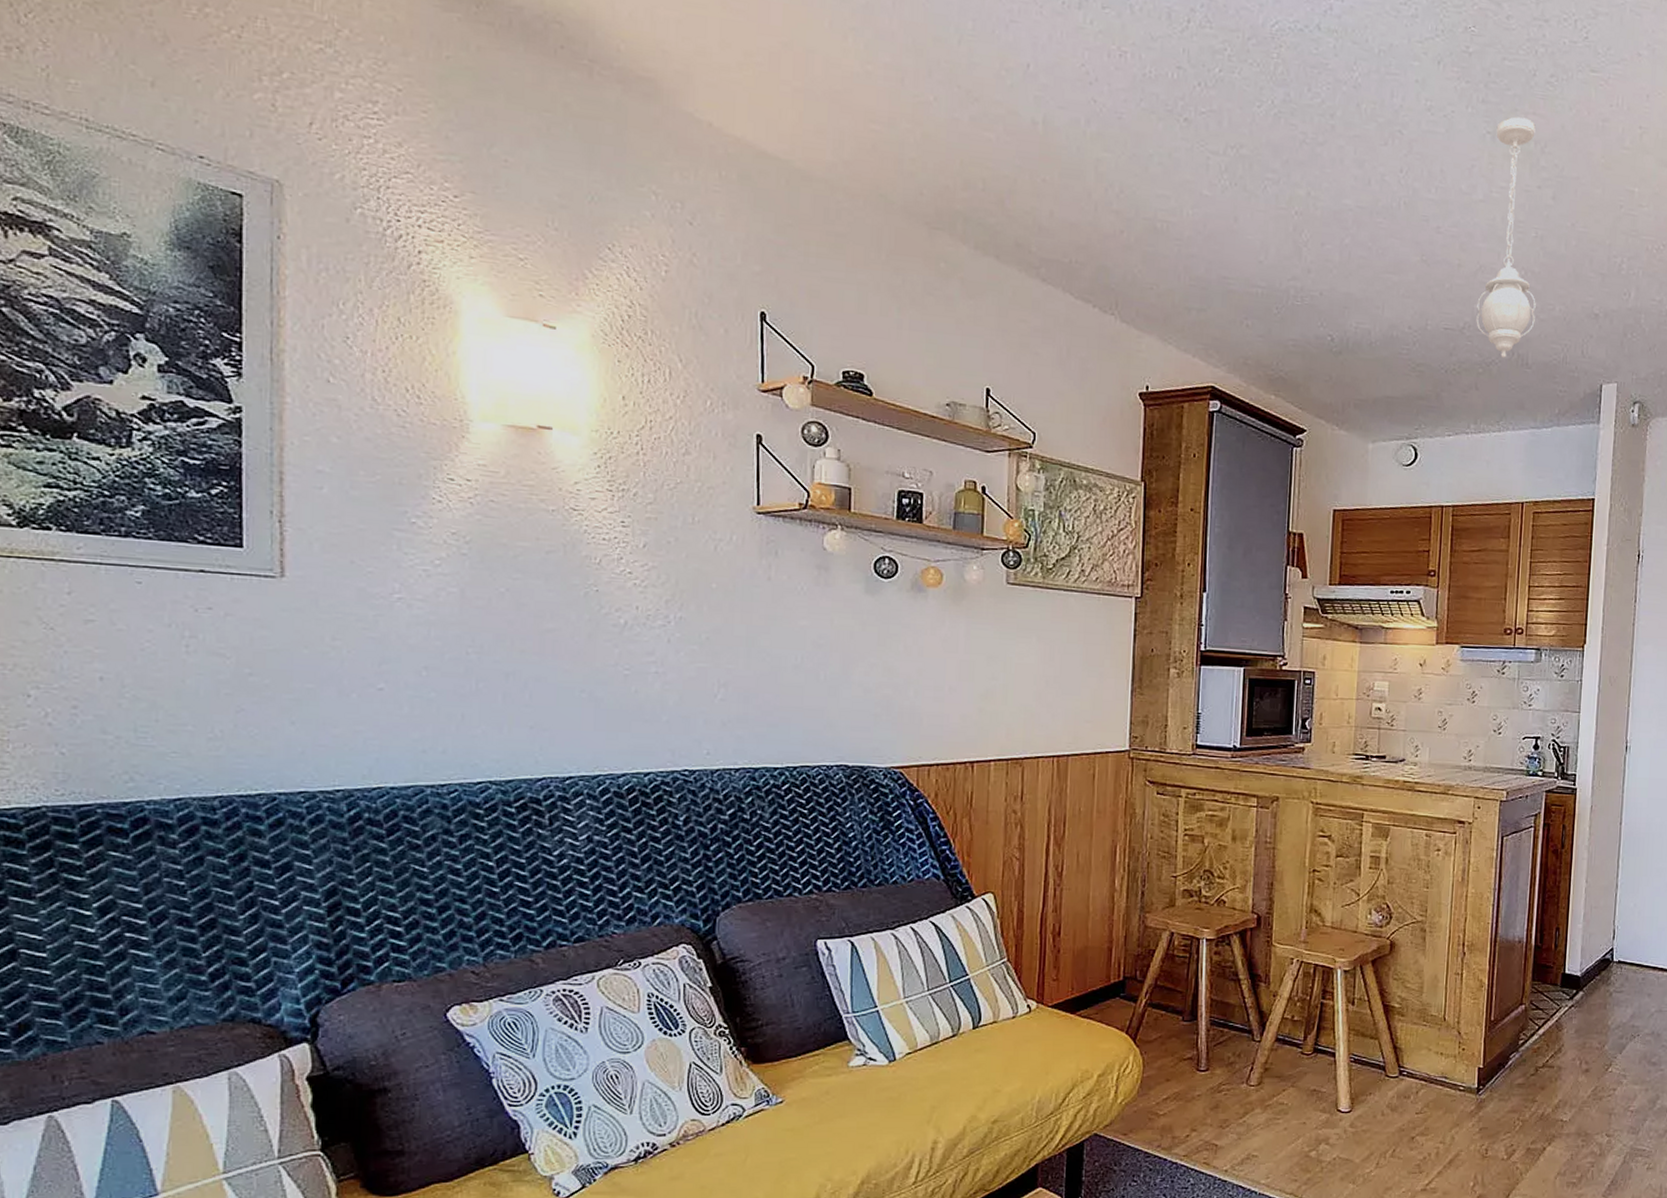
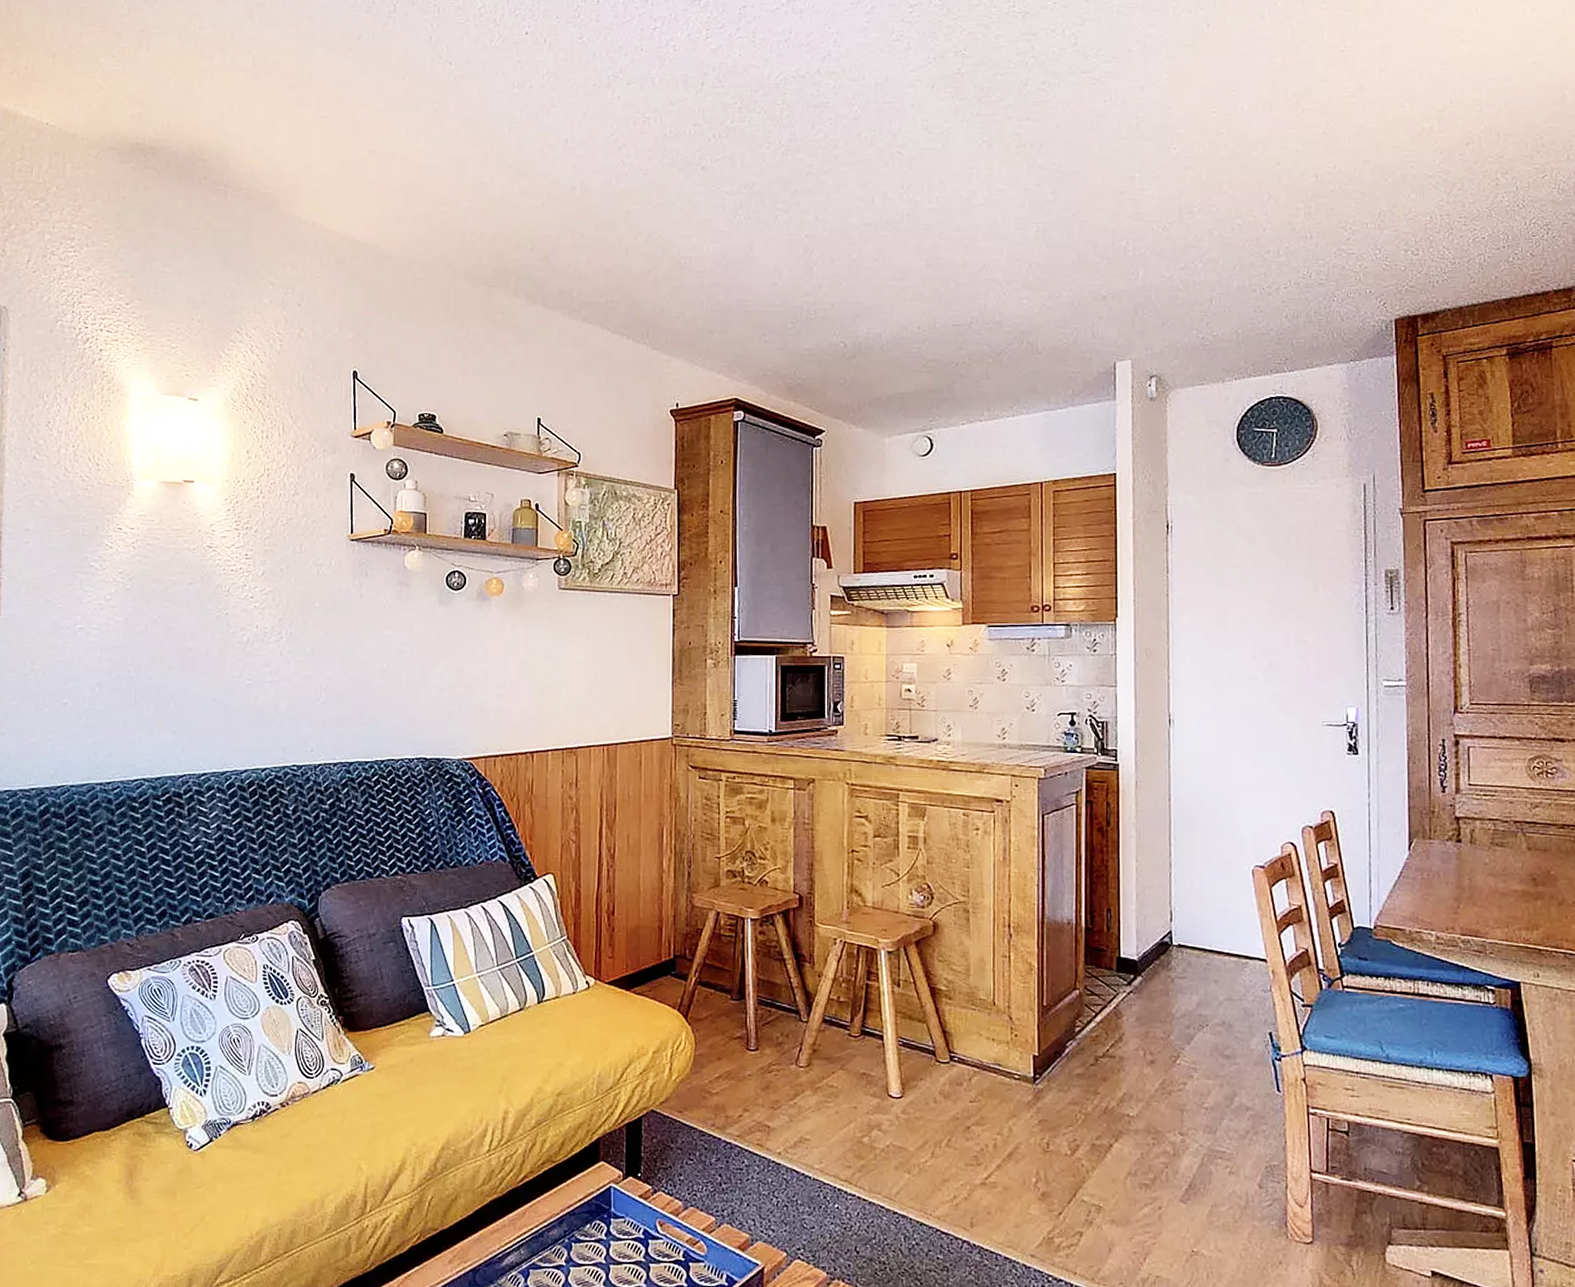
pendant light: present [1476,116,1536,358] -> none [983,124,1042,347]

